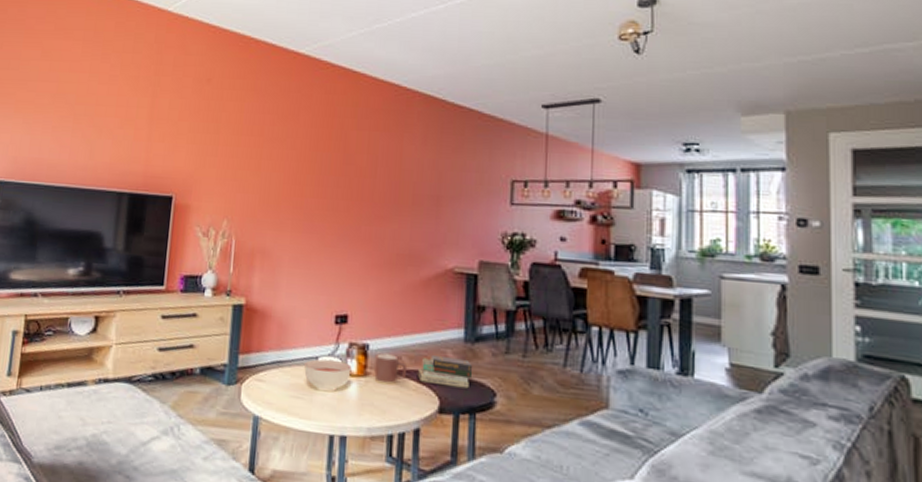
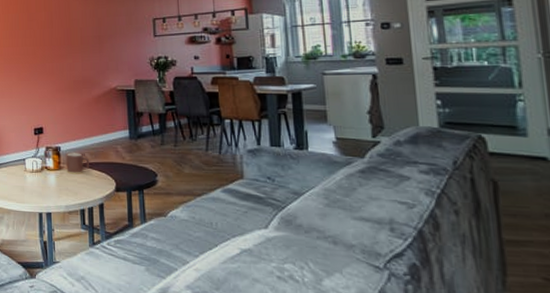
bowl: present [304,359,352,392] -> none [16,160,50,183]
books: present [417,354,473,389] -> none [97,150,138,172]

